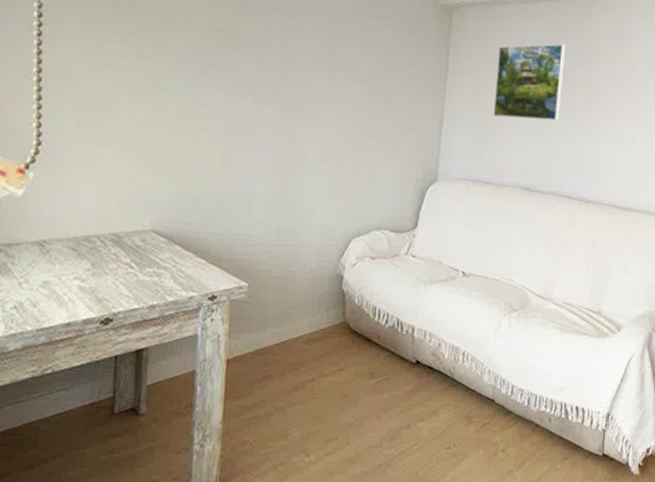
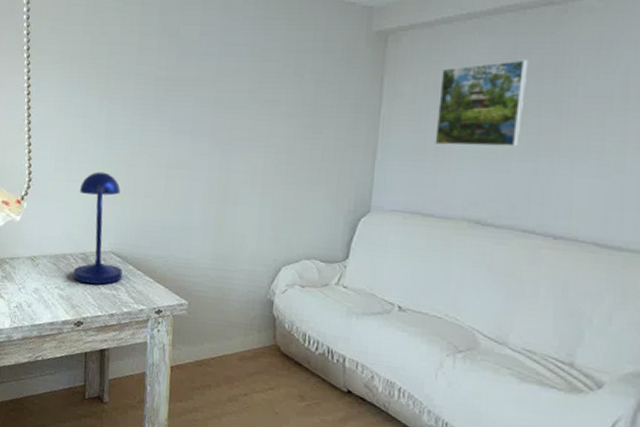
desk lamp: none [99,135,167,272] -> present [73,172,123,285]

